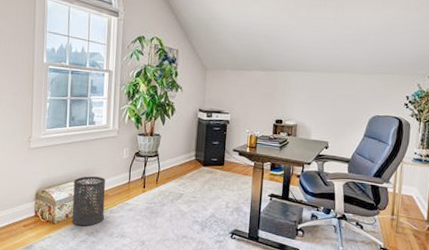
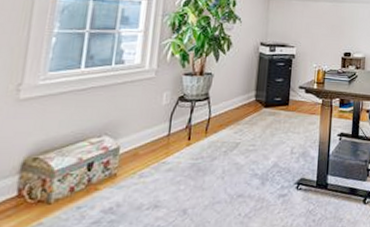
trash can: present [71,176,106,226] -> none [79,131,136,202]

